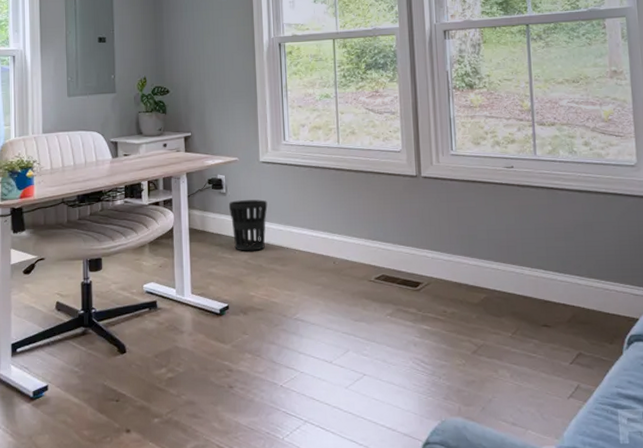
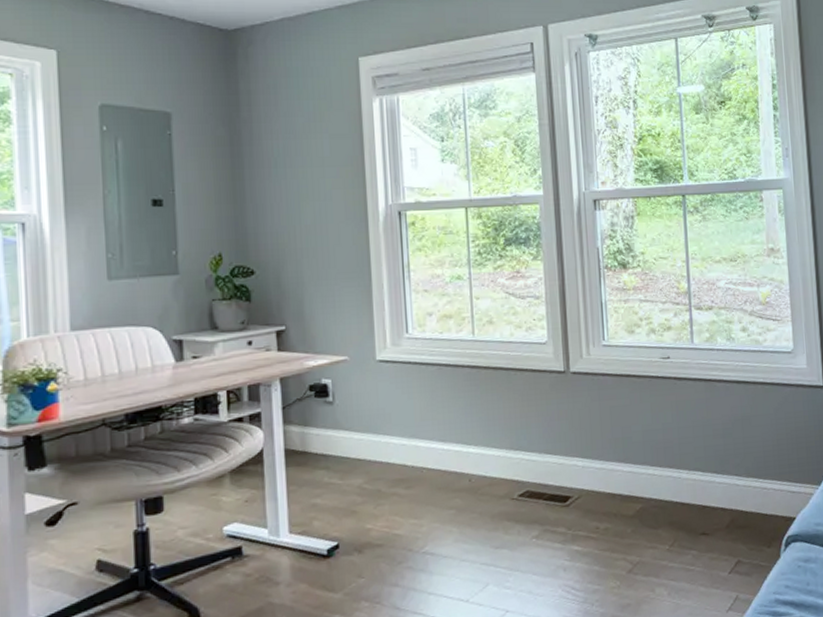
wastebasket: present [228,199,268,251] -> none [336,408,387,474]

